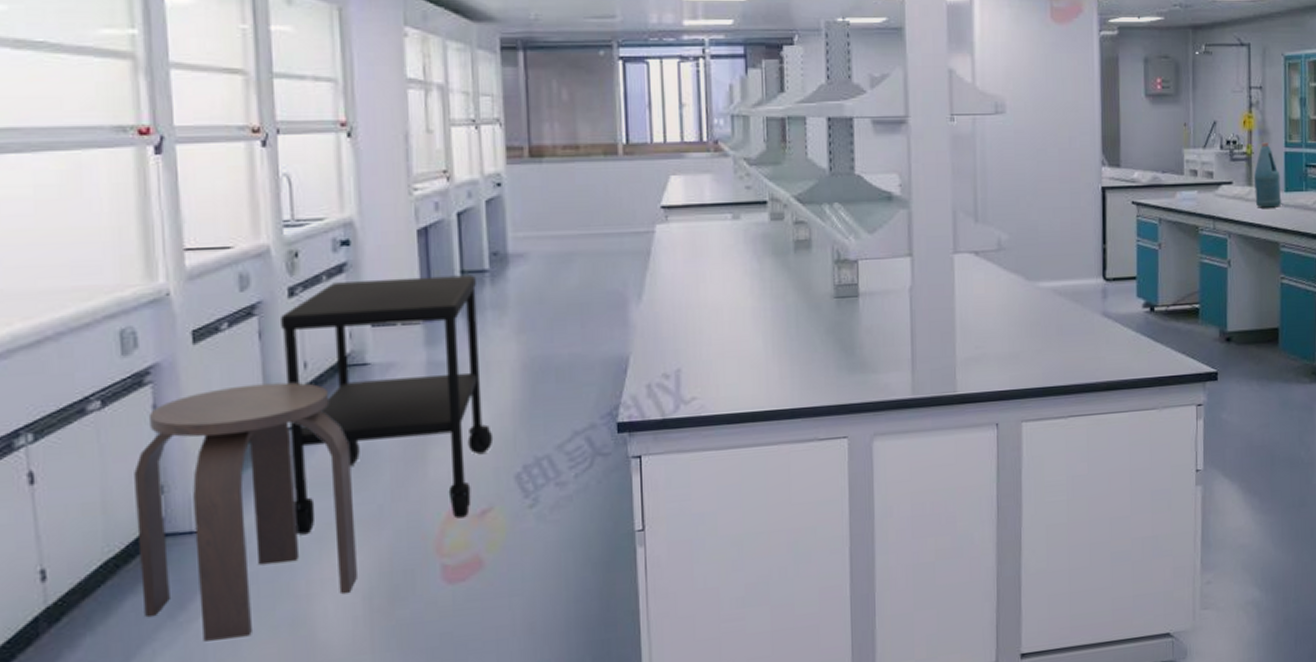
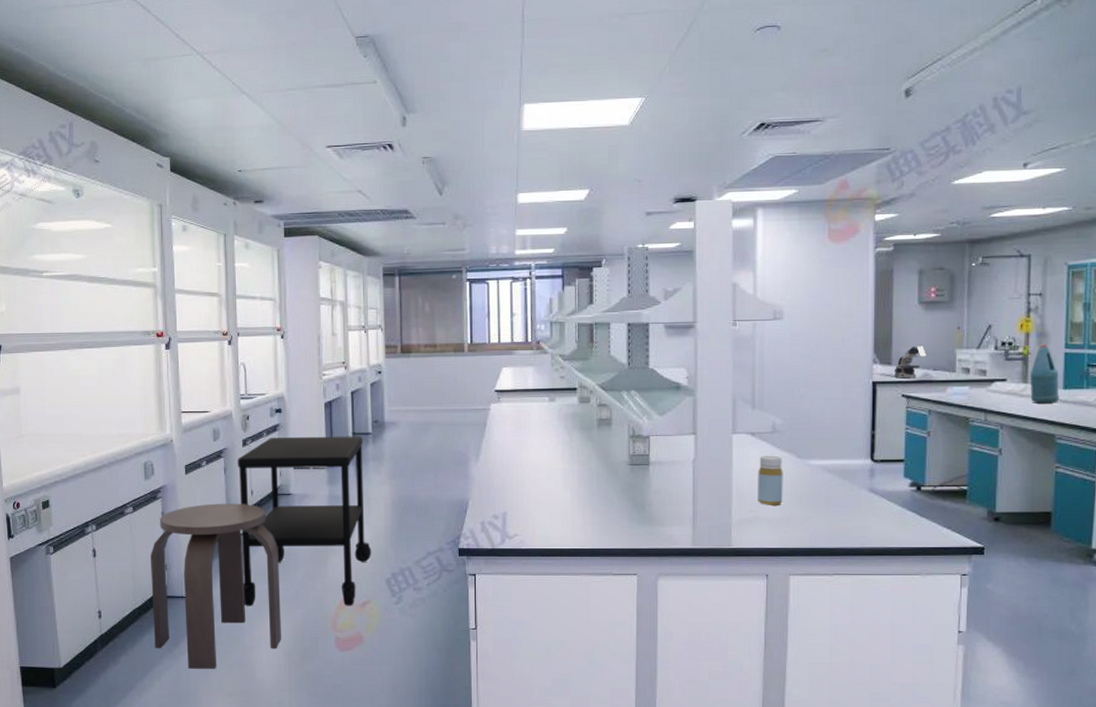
bottle: none [983,278,1012,339] -> present [758,455,783,505]
microscope: none [1124,145,1155,183] -> present [895,346,926,378]

